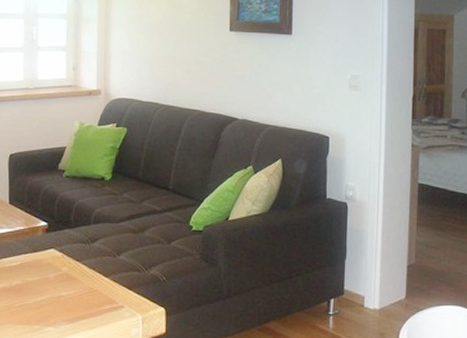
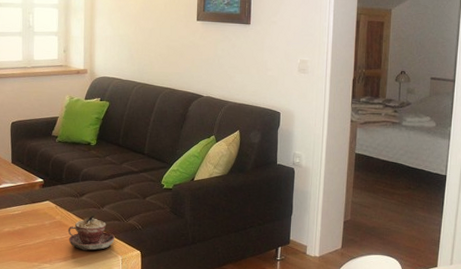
teacup: none [76,264,134,309] -> present [68,215,115,251]

